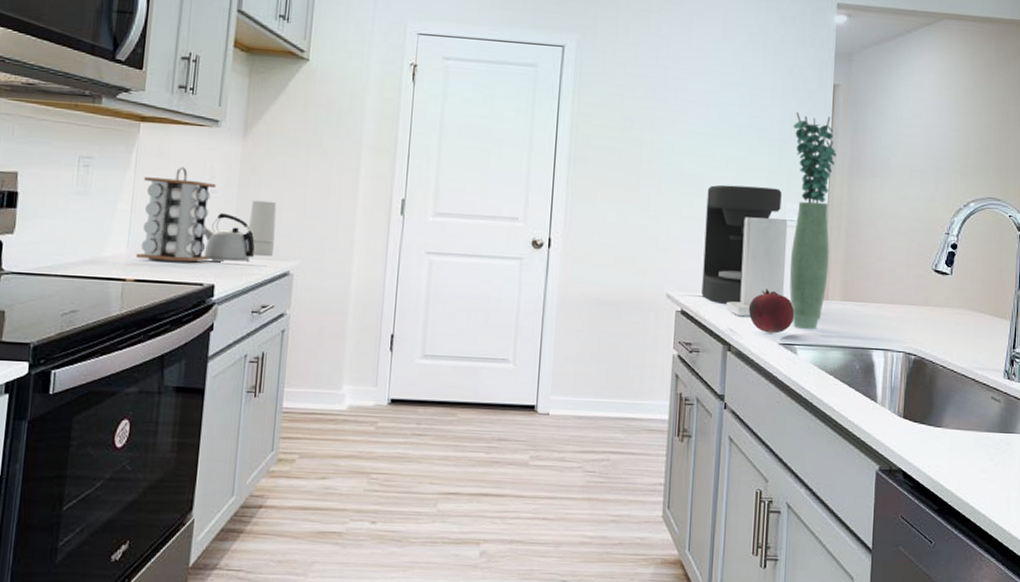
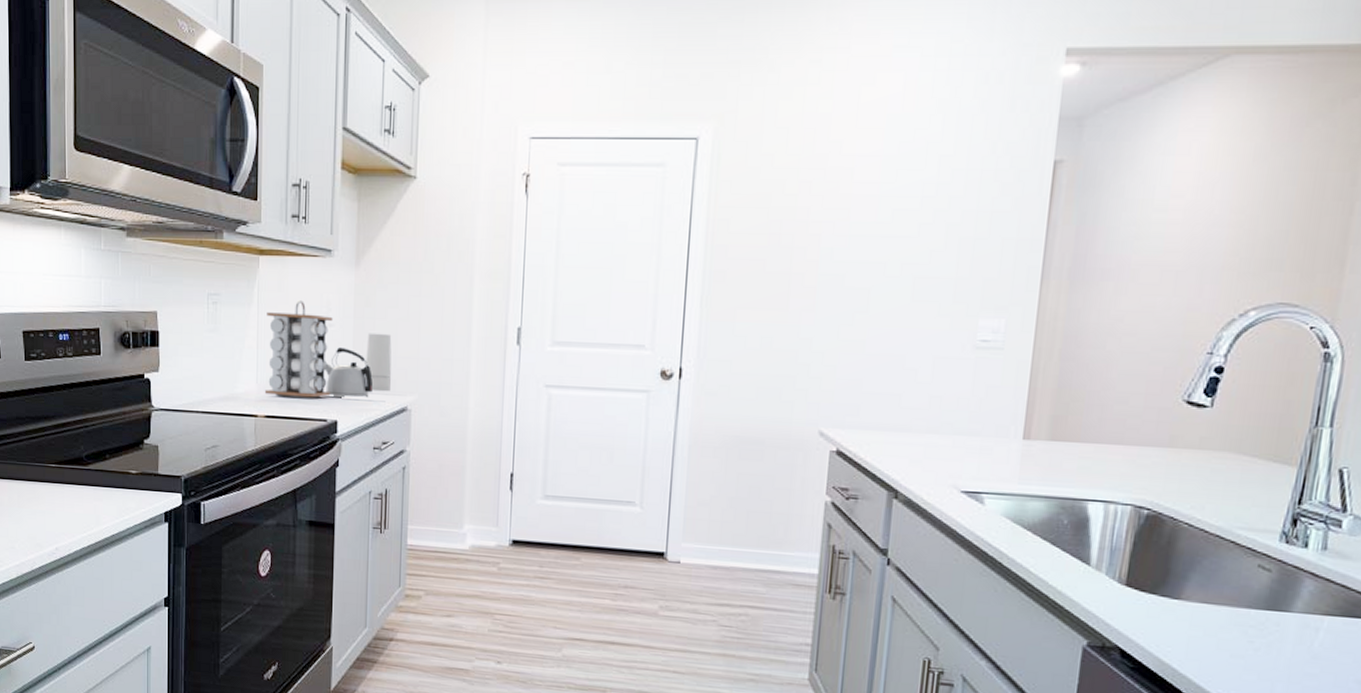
coffee maker: present [701,184,782,305] -> none [863,298,973,445]
paper towel: present [726,217,793,321] -> none [893,337,981,465]
fruit: present [748,289,795,334] -> none [922,425,984,479]
vase: present [789,113,836,330] -> none [977,202,1053,476]

